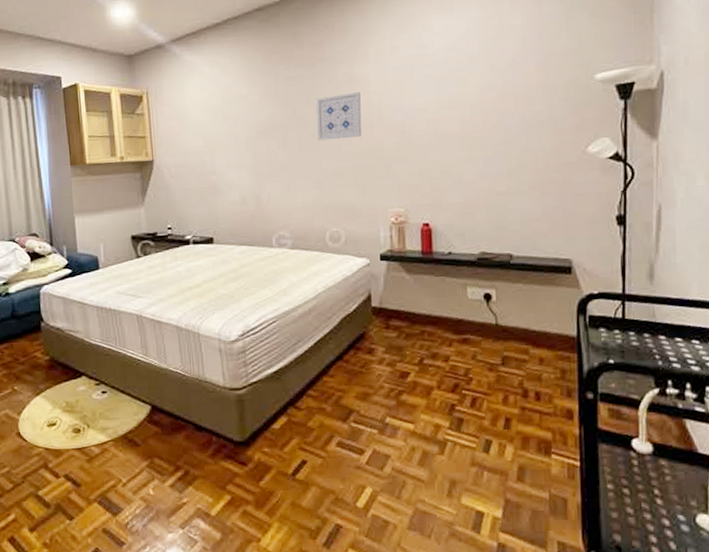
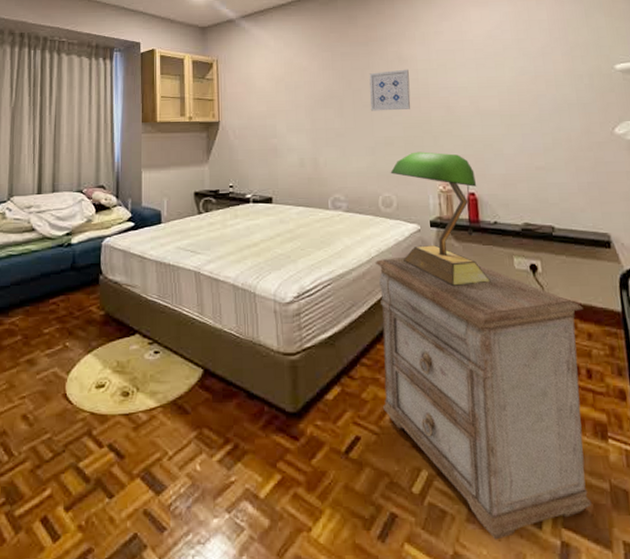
nightstand: none [321,292,537,544] -> present [374,258,592,540]
table lamp: none [338,182,442,318] -> present [390,151,491,286]

